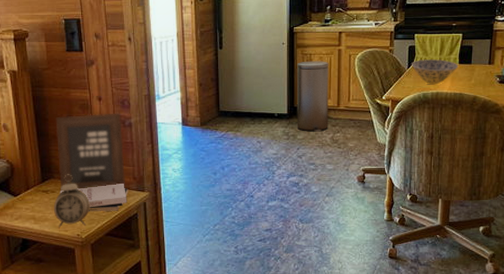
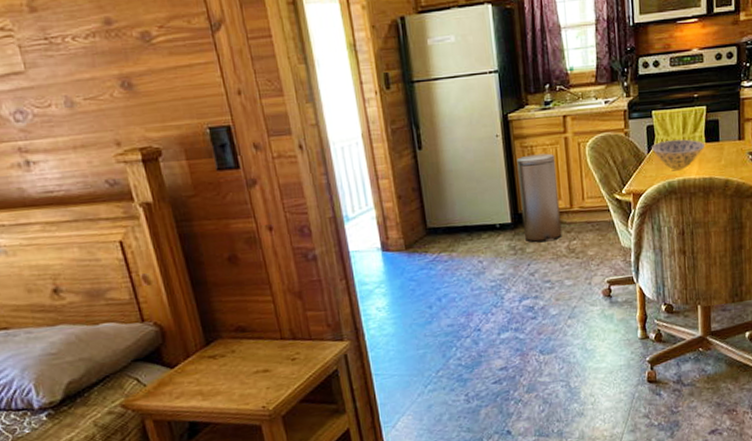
alarm clock: present [53,174,90,228] -> none [225,330,275,402]
picture frame: present [55,113,126,189] -> none [213,244,318,349]
books: present [60,182,128,212] -> none [231,333,323,376]

